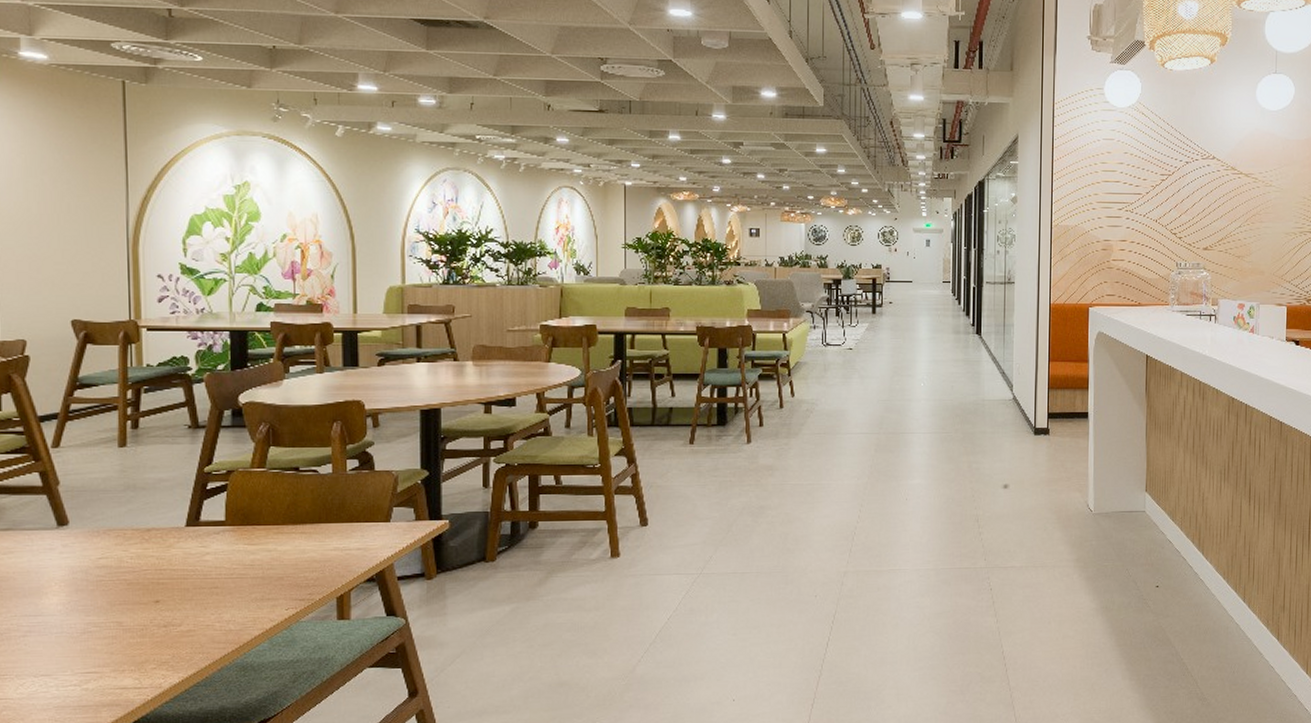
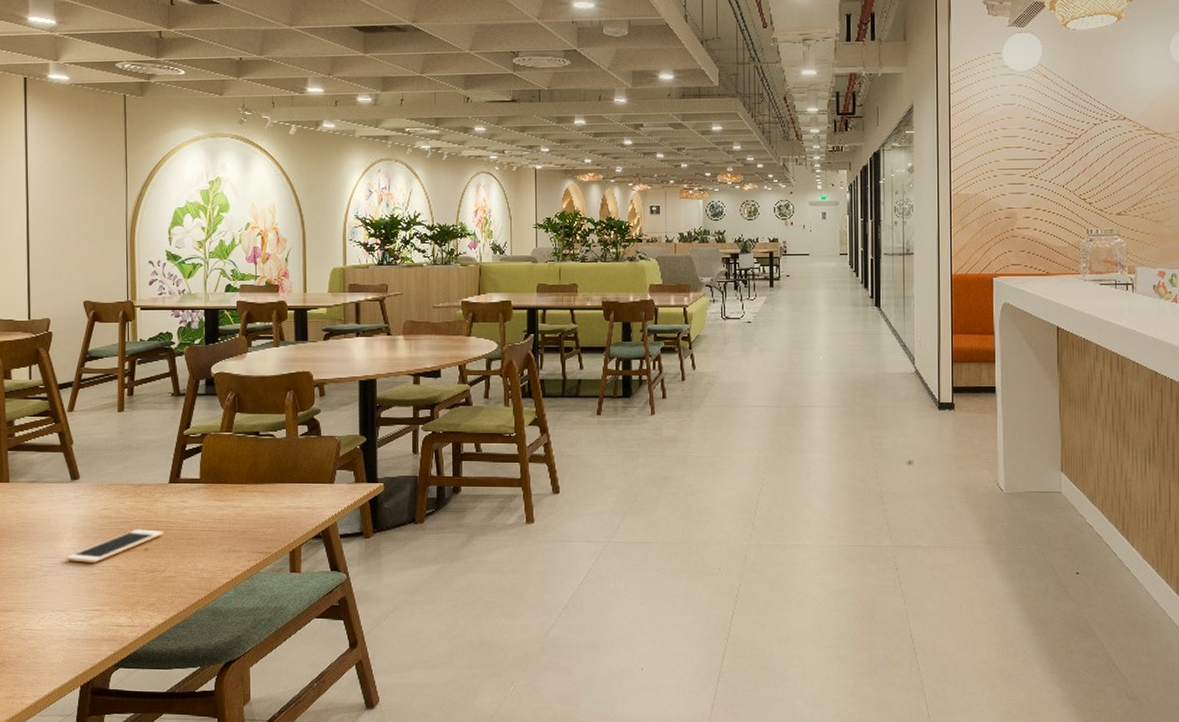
cell phone: none [52,579,179,620] -> present [66,529,163,563]

